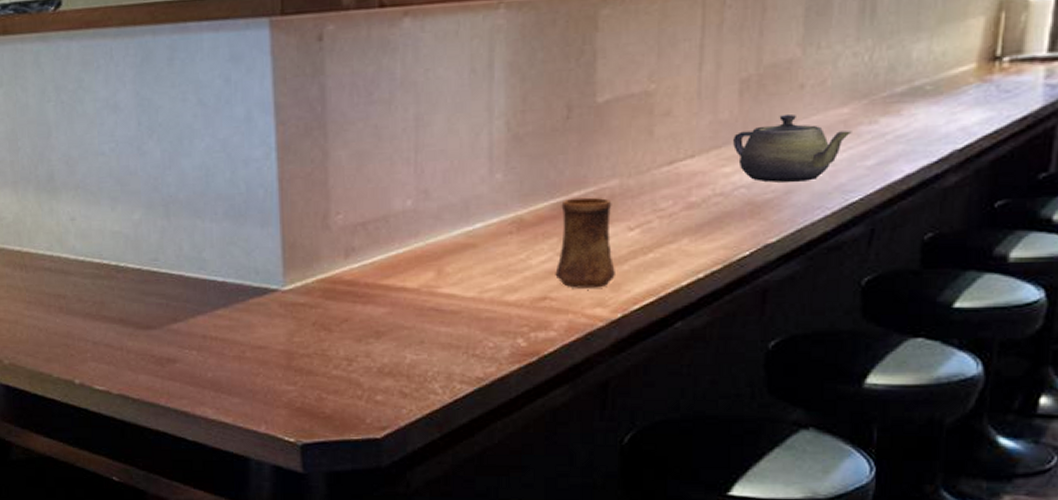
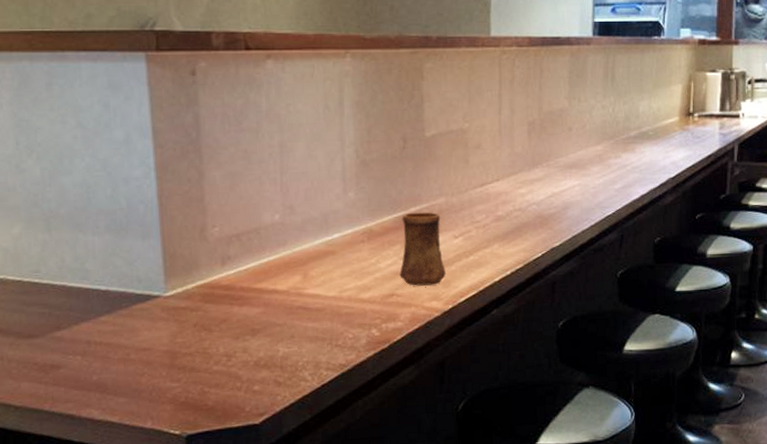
teapot: present [733,113,852,183] -> none [526,149,605,201]

